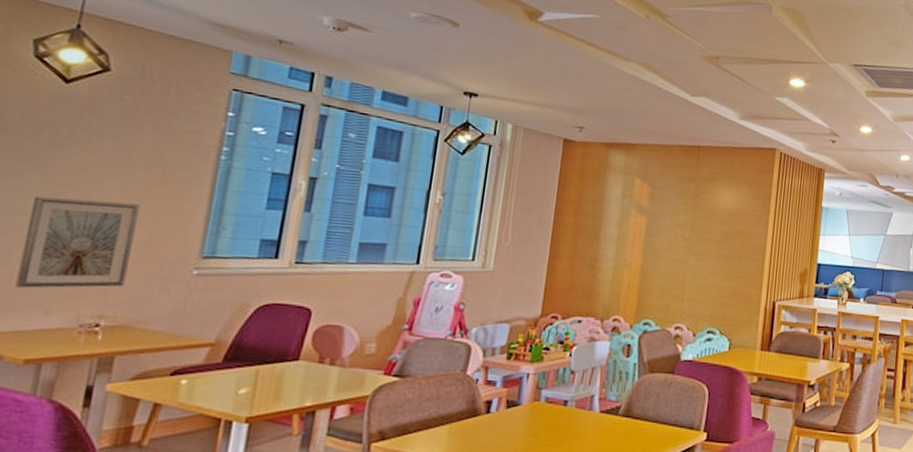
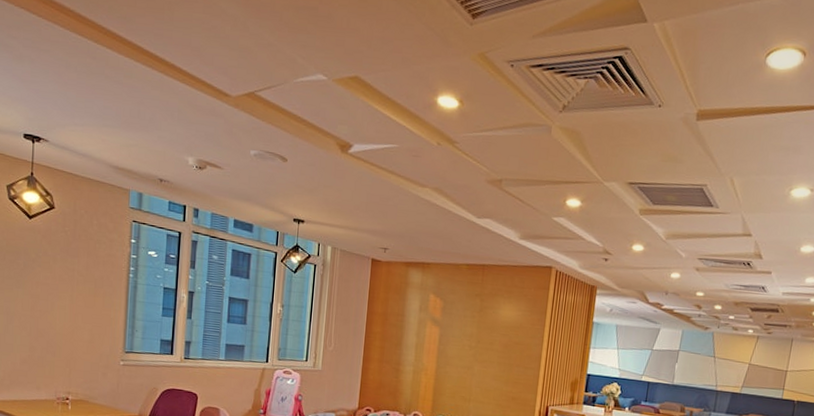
picture frame: present [15,196,141,288] -> none [18,304,84,372]

